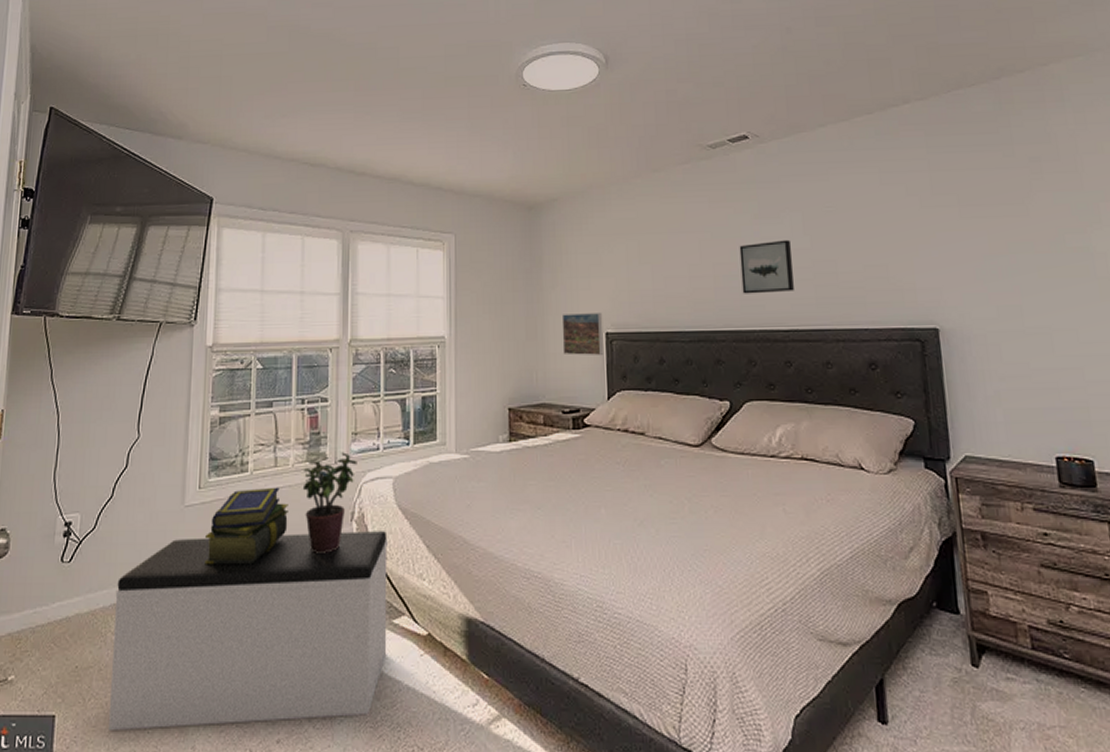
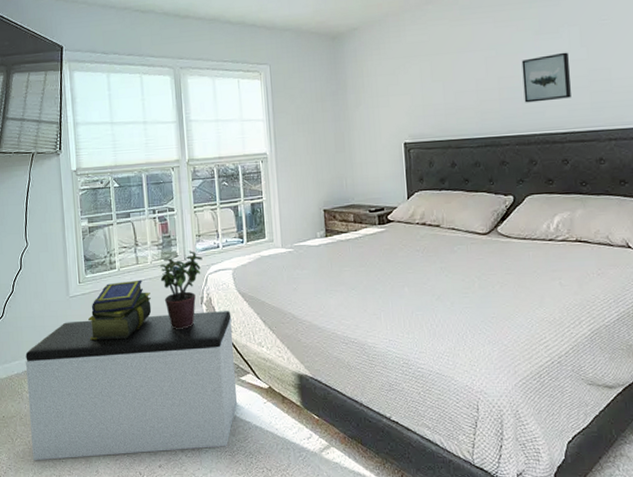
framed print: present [561,313,604,355] -> none [365,126,403,164]

